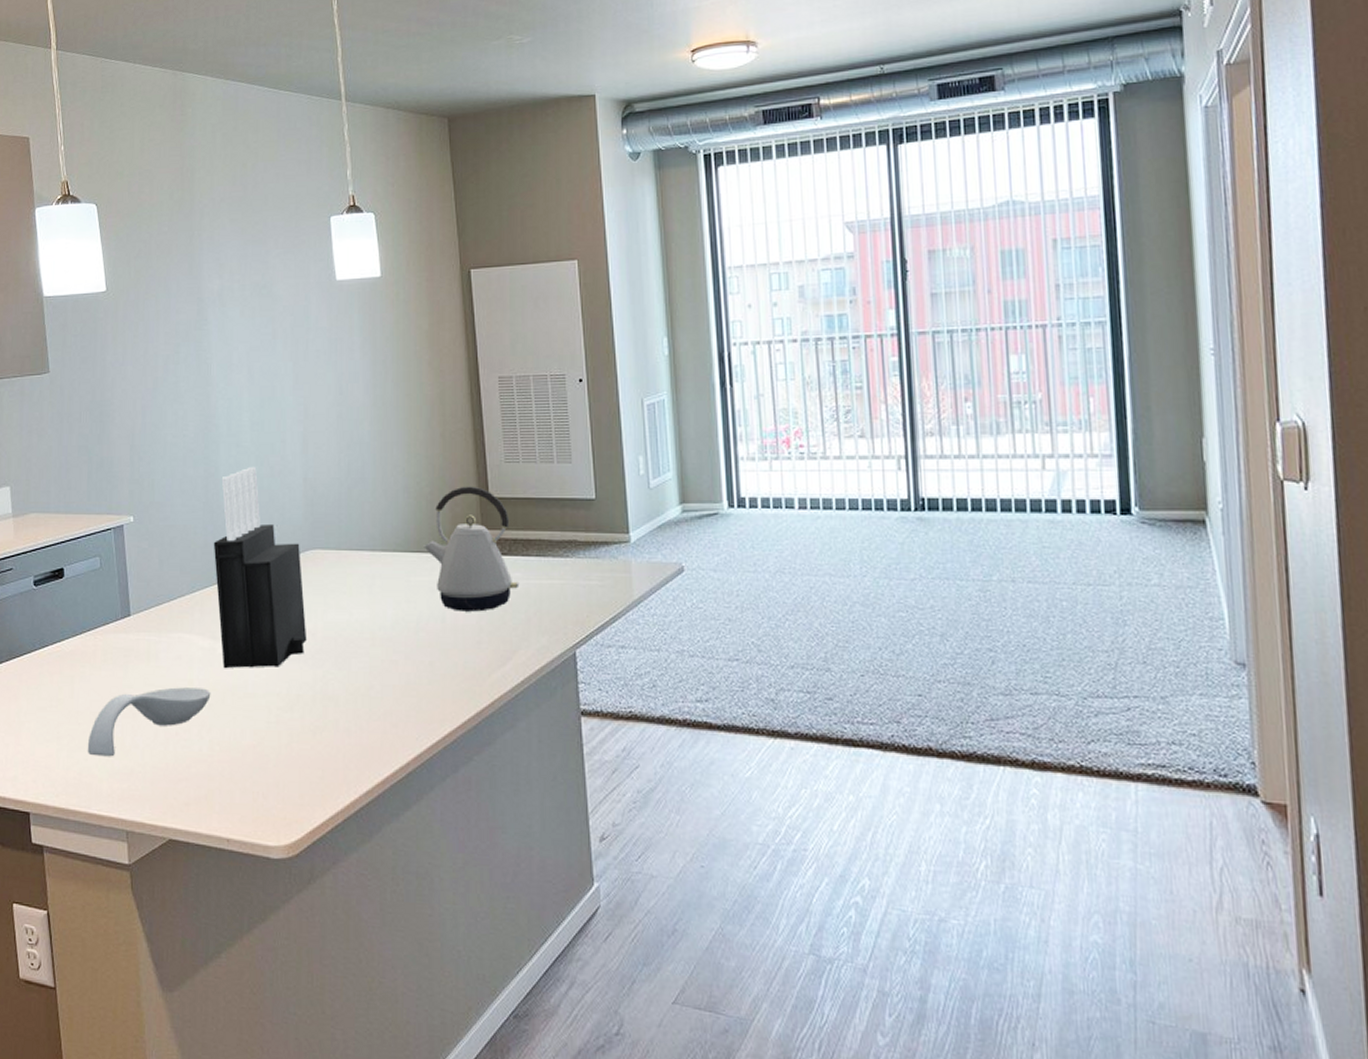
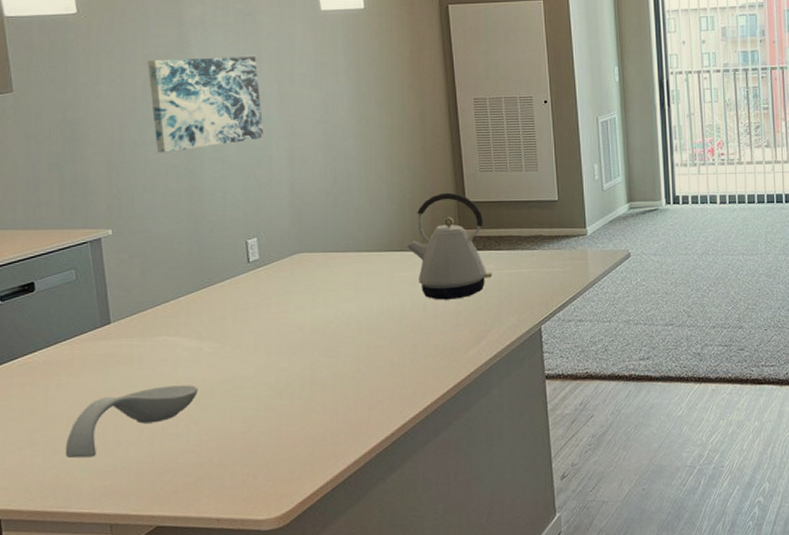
wall art: none [168,333,278,437] -> present [147,57,264,154]
knife block: present [213,466,307,669] -> none [198,180,296,366]

